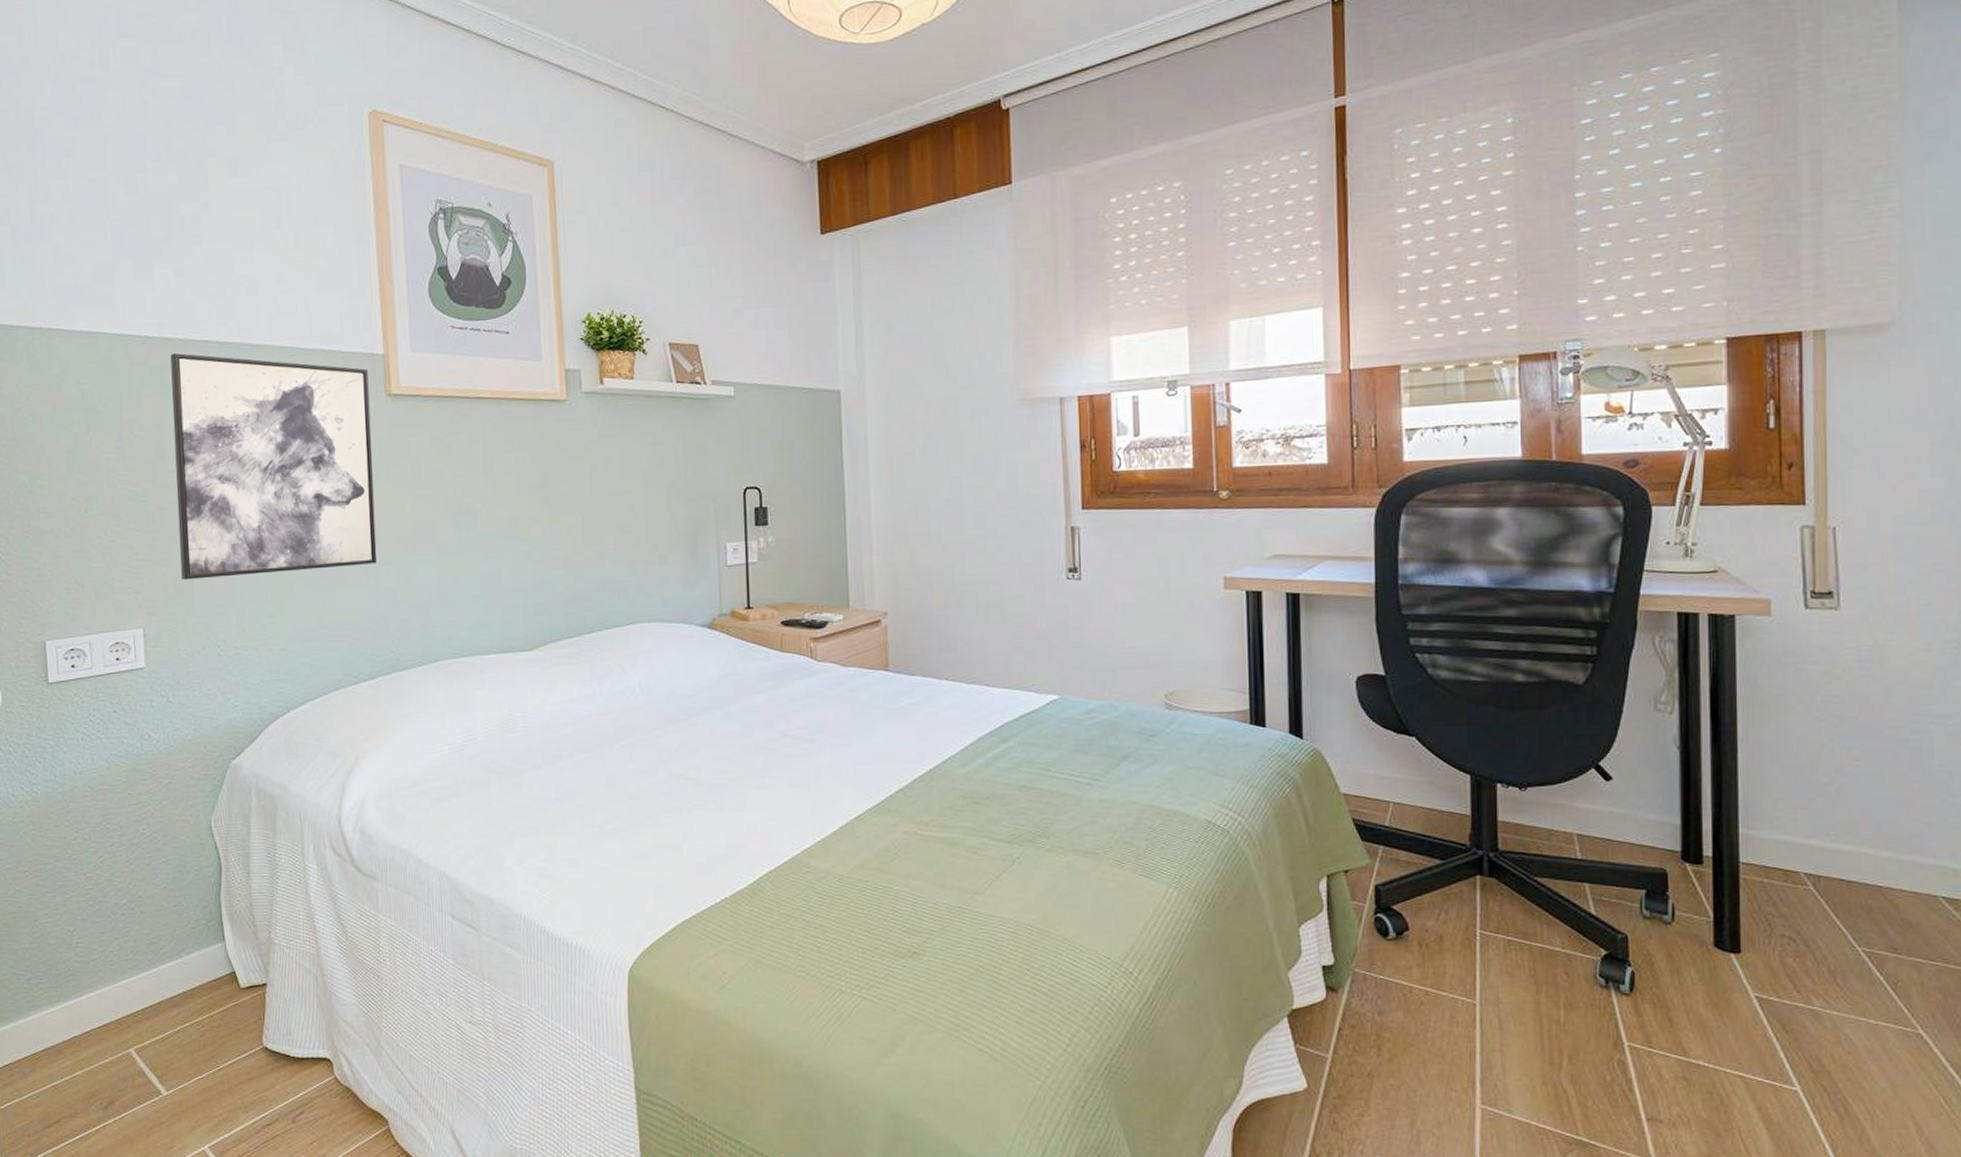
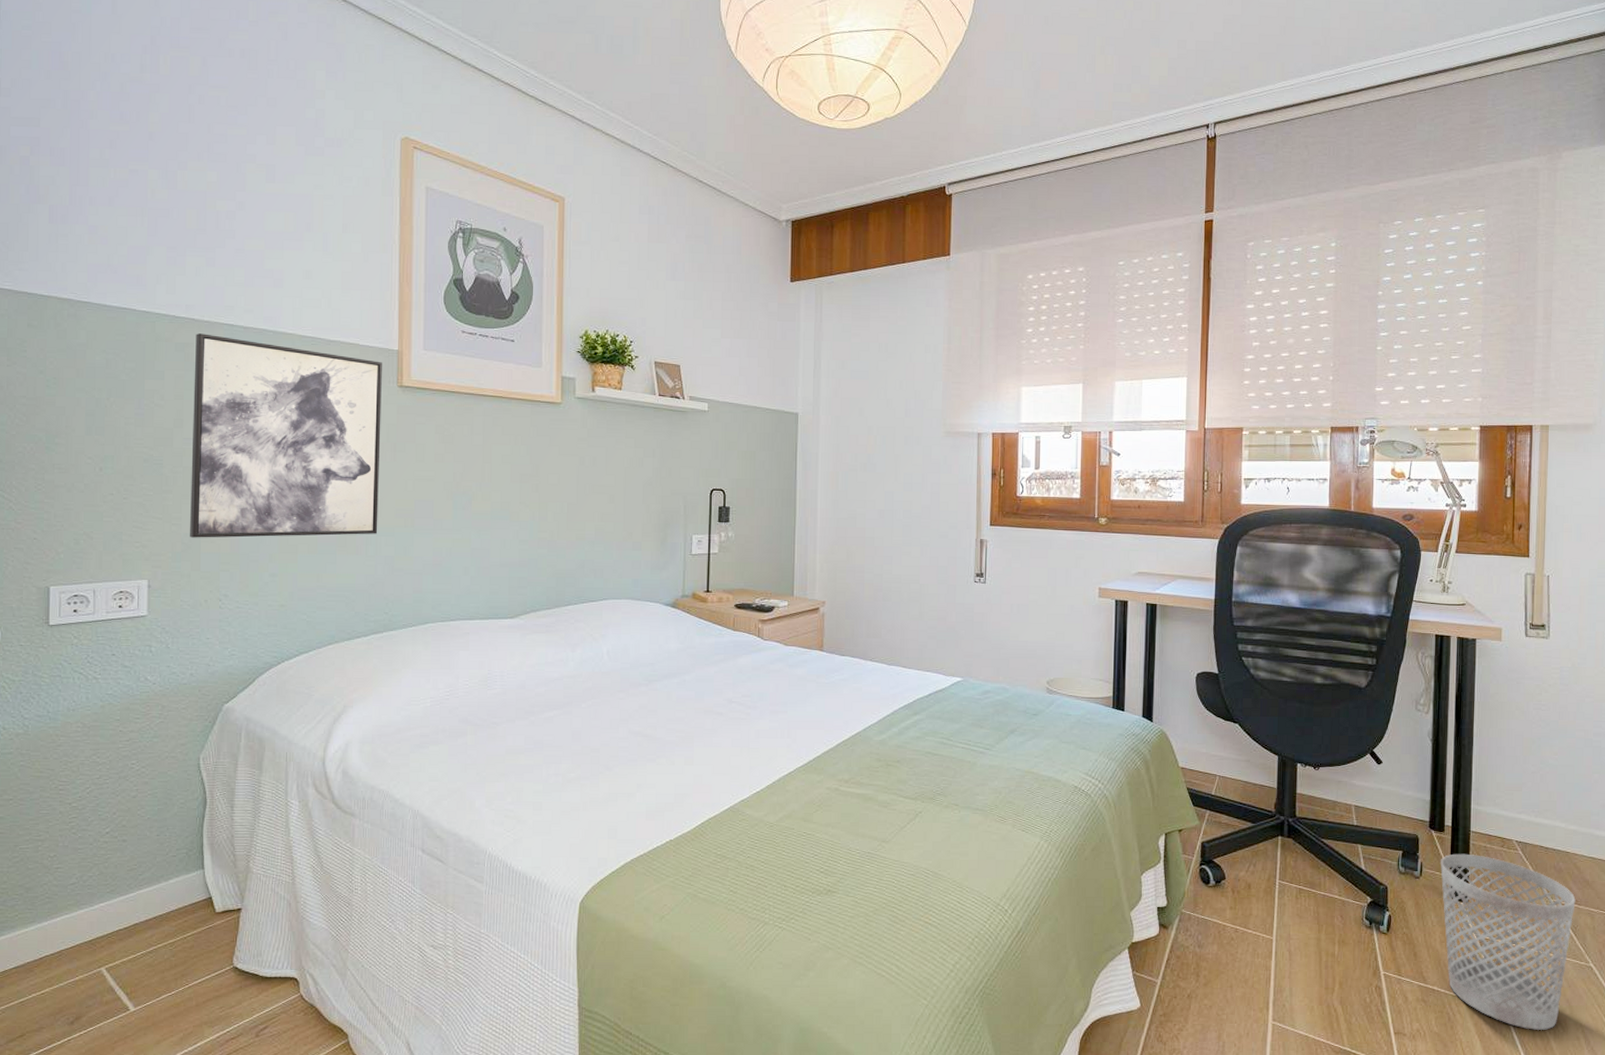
wastebasket: none [1698,891,1894,1117] -> present [1440,853,1576,1031]

